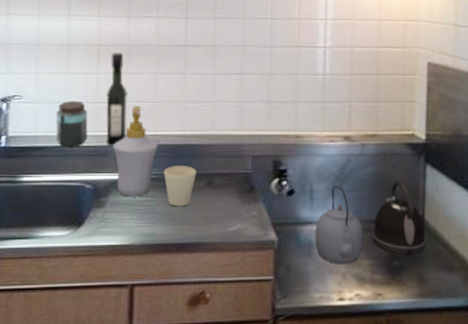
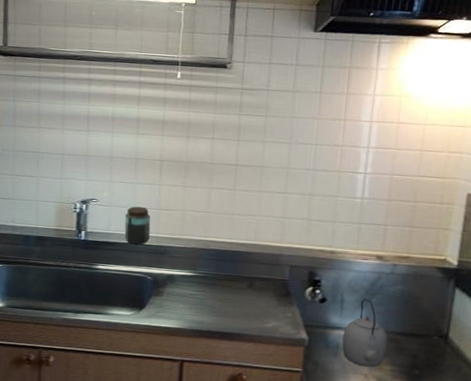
bottle: present [105,53,129,145] -> none [164,168,185,246]
soap bottle: present [113,105,158,197] -> none [170,214,208,290]
cup: present [163,166,196,207] -> none [212,267,240,303]
kettle: present [373,181,426,254] -> none [396,300,449,366]

